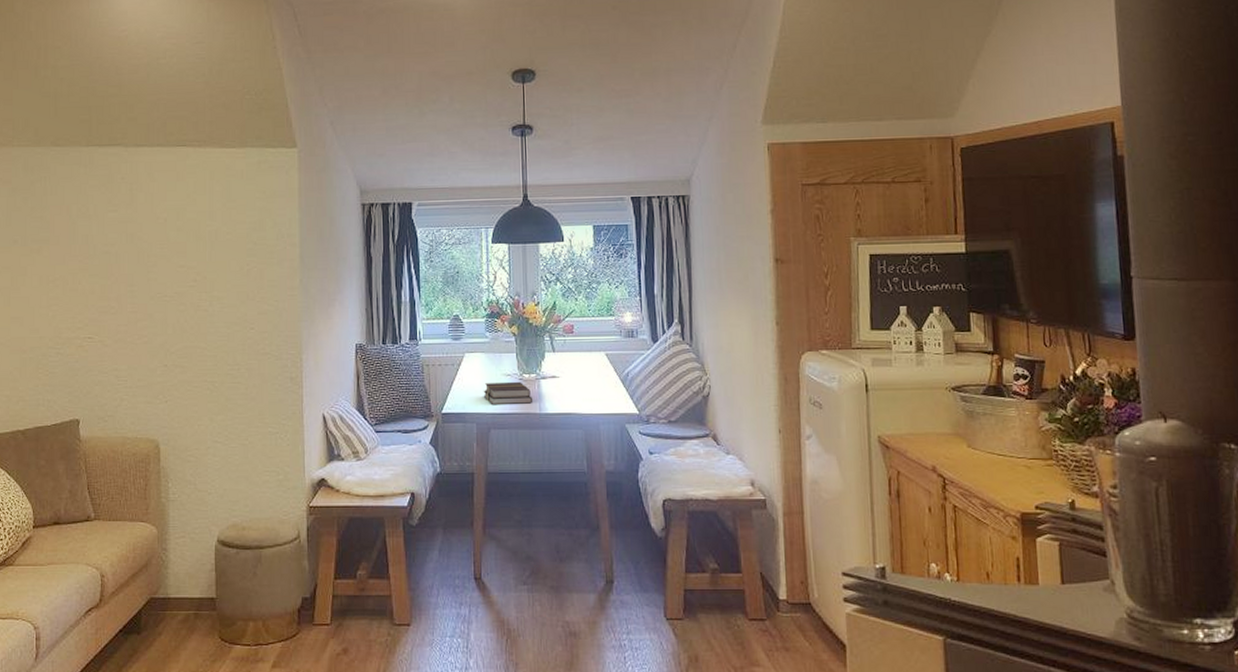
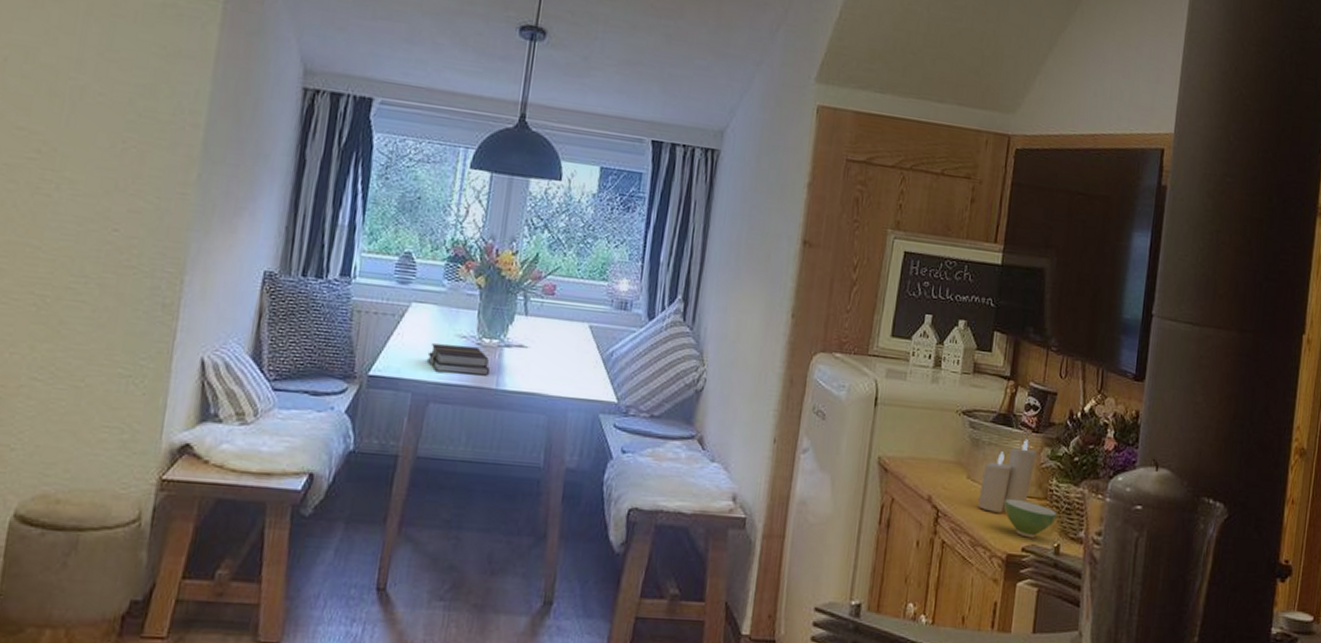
candle: none [981,405,1034,476] -> present [977,438,1037,513]
bowl: none [1008,461,1067,496] -> present [1004,498,1058,538]

